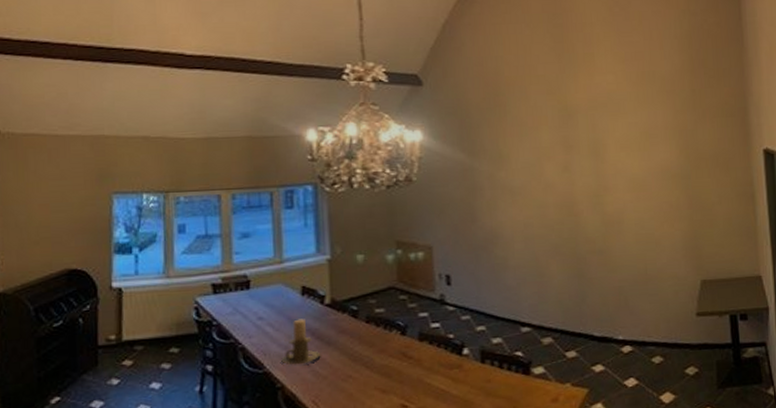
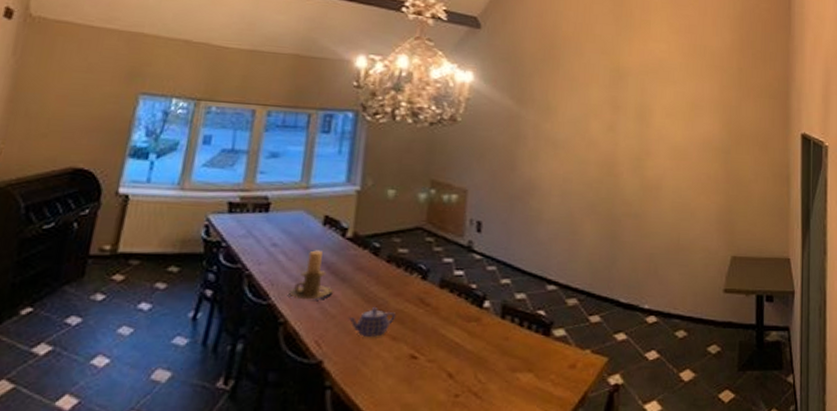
teapot: none [338,365,383,393] -> present [348,307,397,337]

